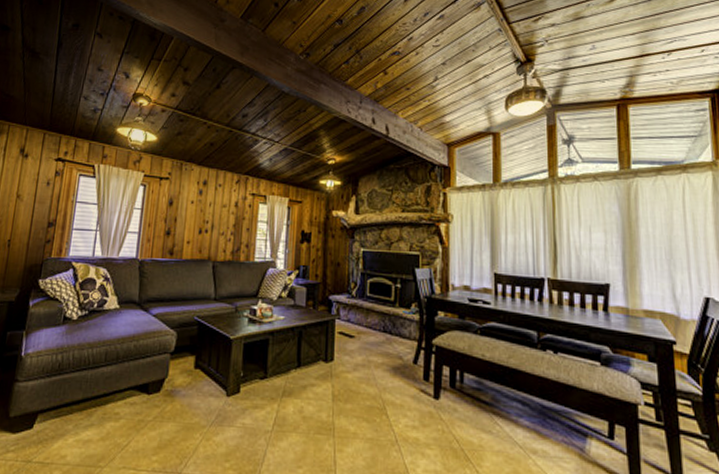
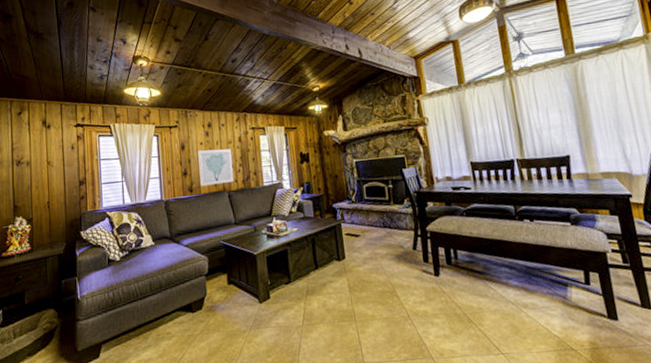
wall art: none [182,209,225,252] -> present [198,149,234,187]

